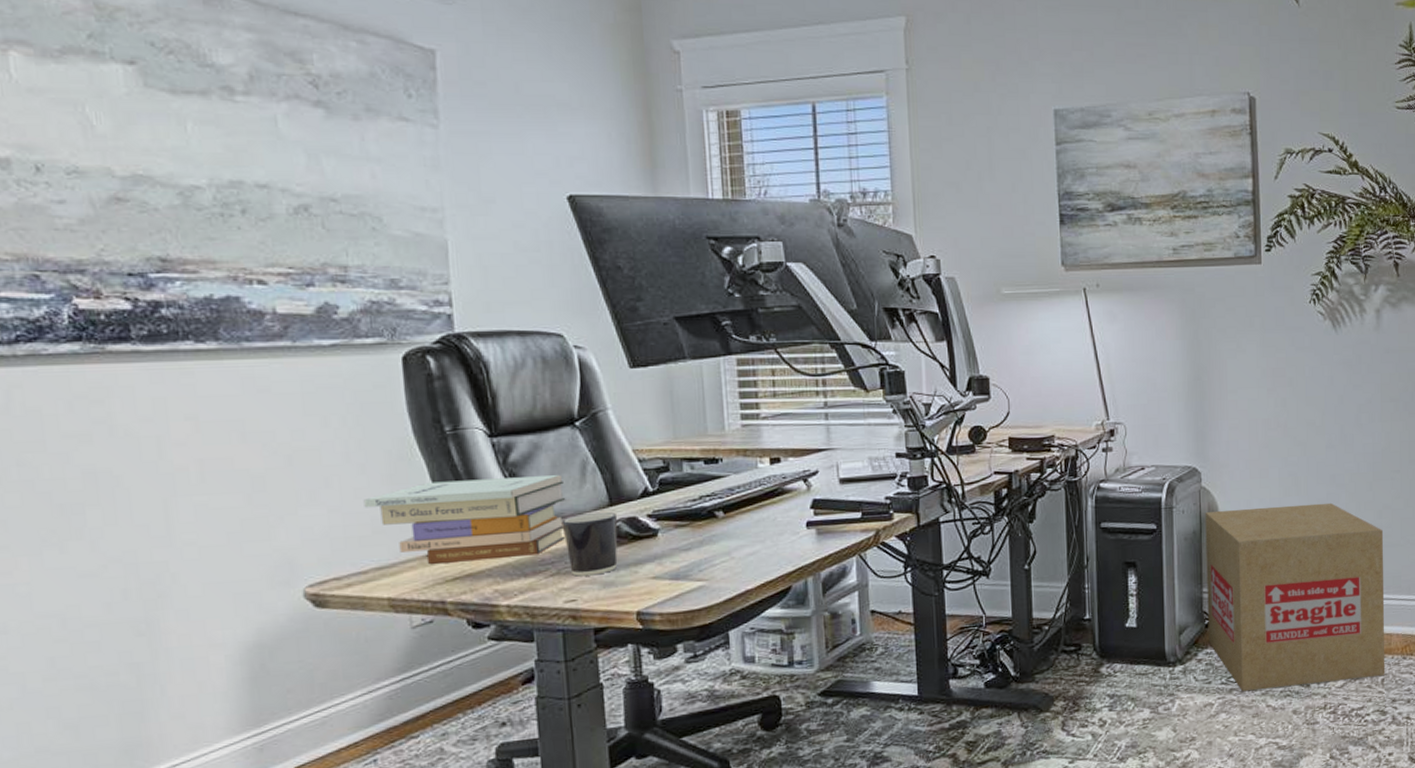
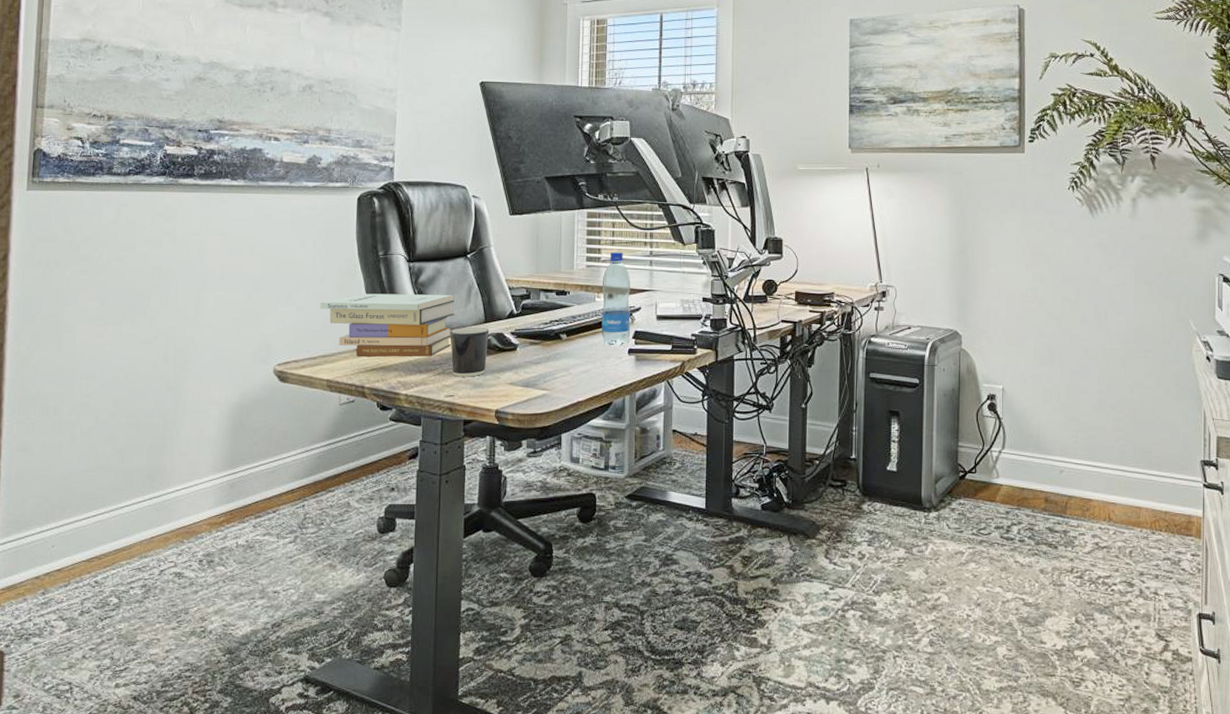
bottle: none [764,406,807,520] -> present [601,252,631,346]
cardboard box: present [1205,502,1386,692] -> none [962,373,1134,548]

